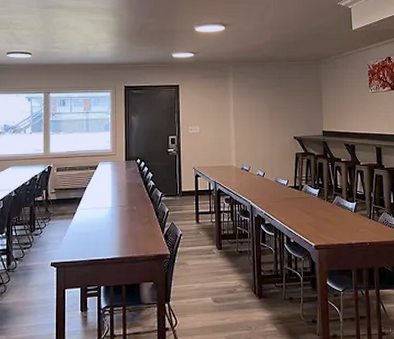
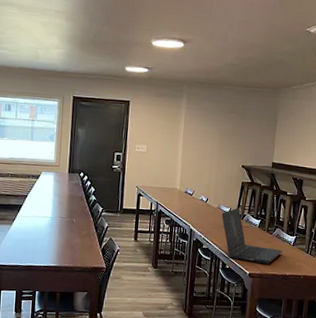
laptop computer: none [280,179,345,234] -> present [221,207,282,265]

